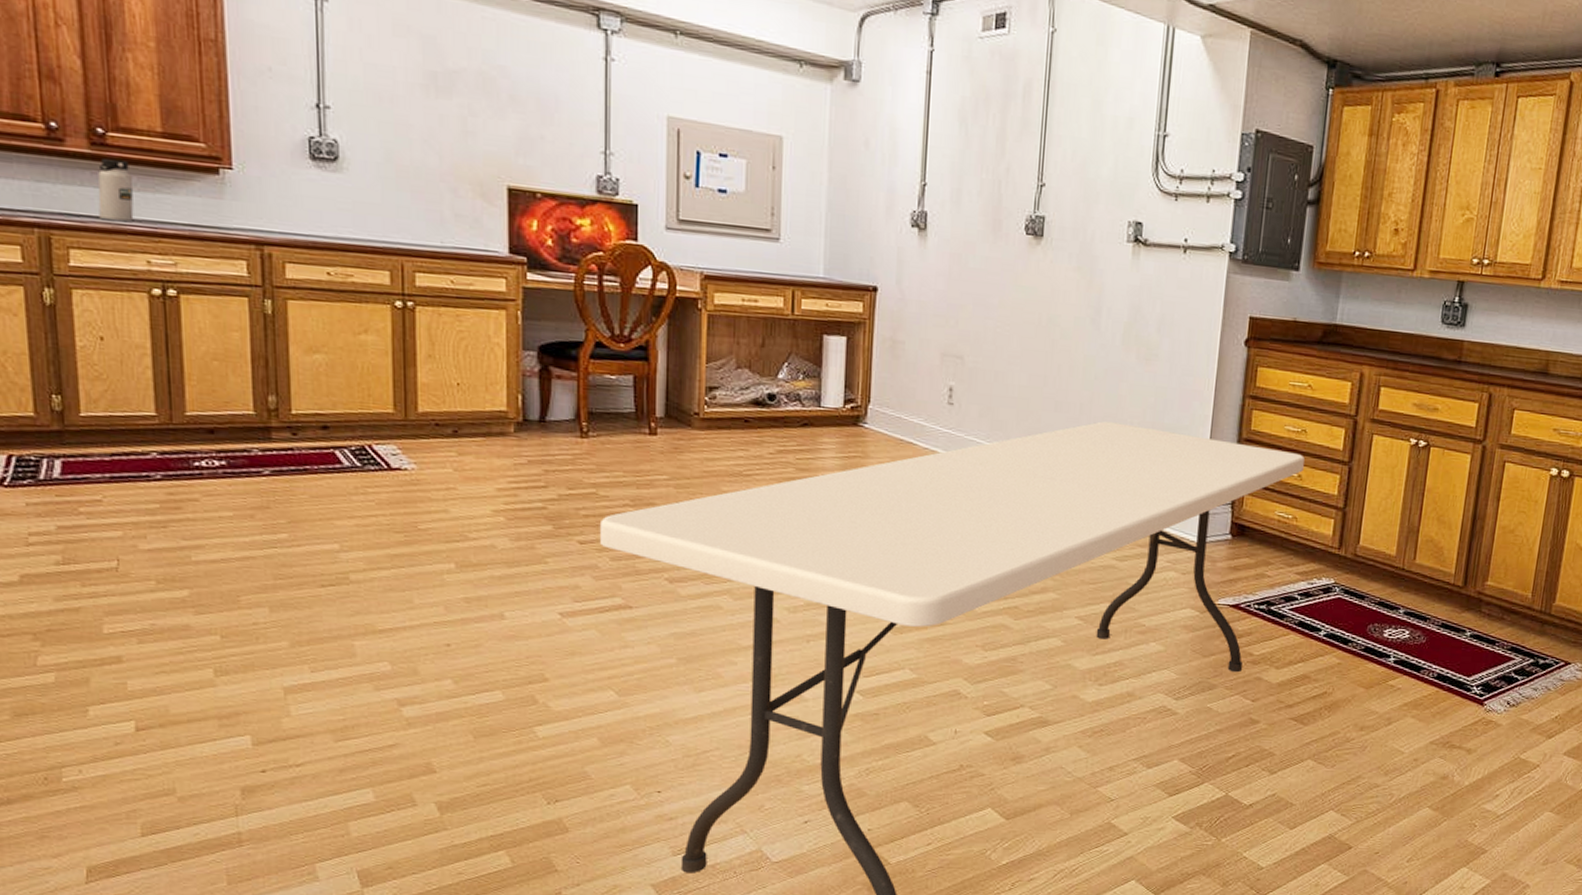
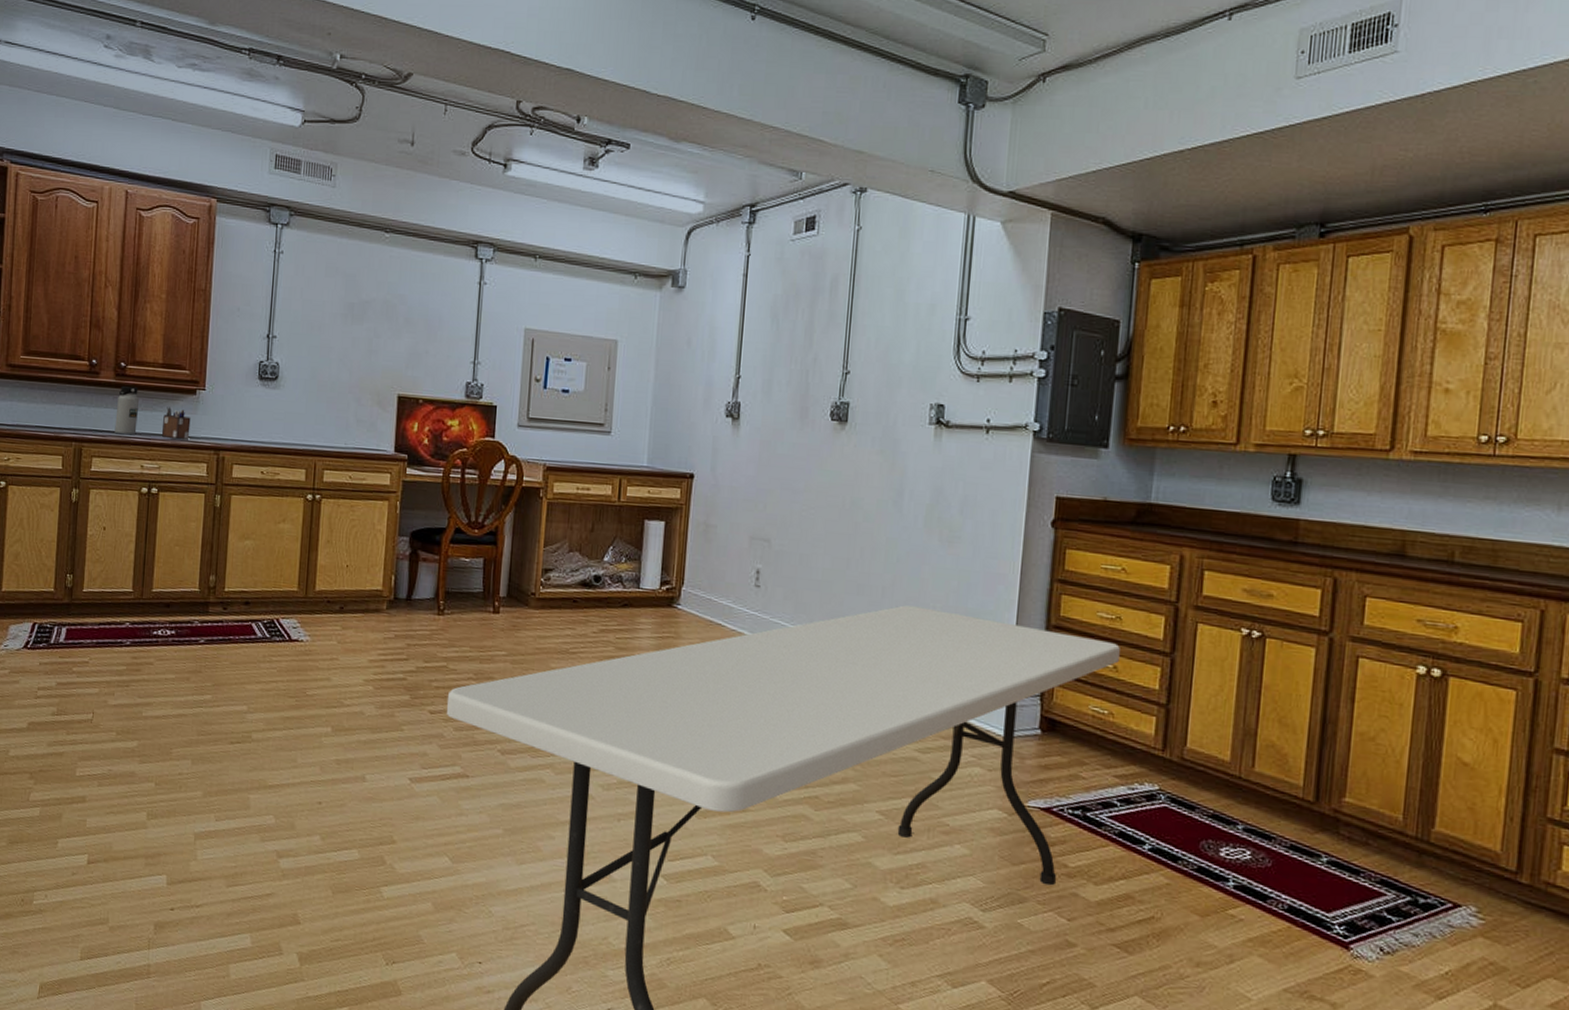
desk organizer: none [172,188,216,231] -> present [161,407,191,440]

